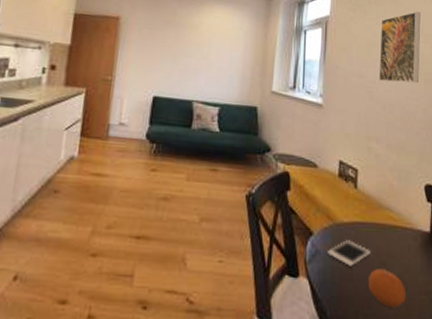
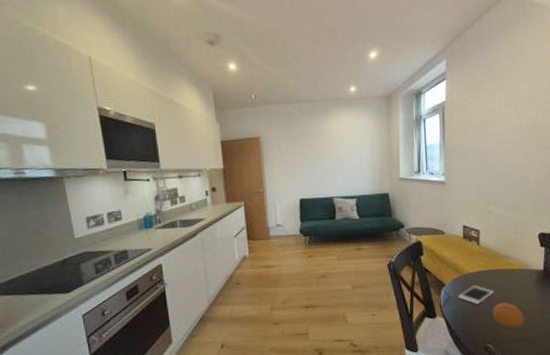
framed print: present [378,11,421,84] -> none [494,81,533,152]

